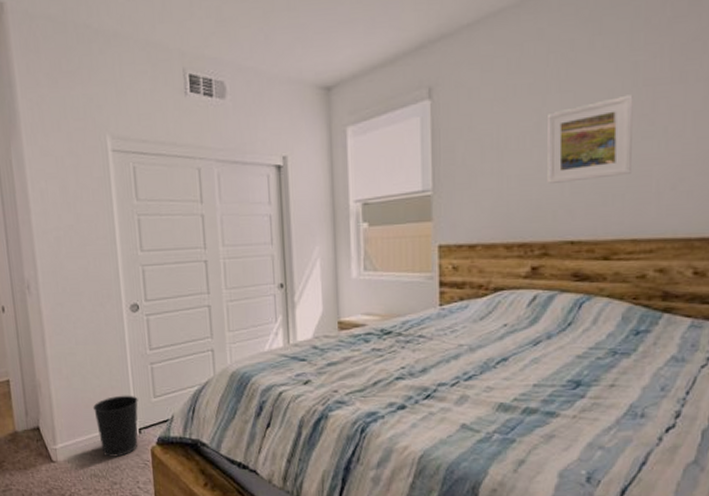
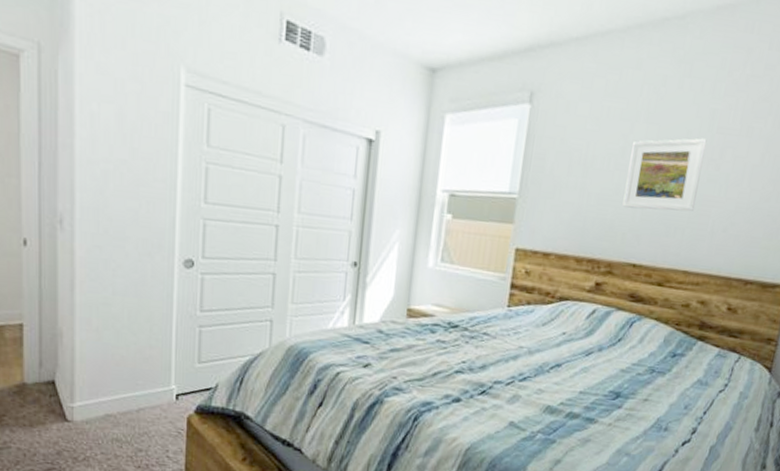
wastebasket: present [92,395,138,457] -> none [124,356,180,423]

